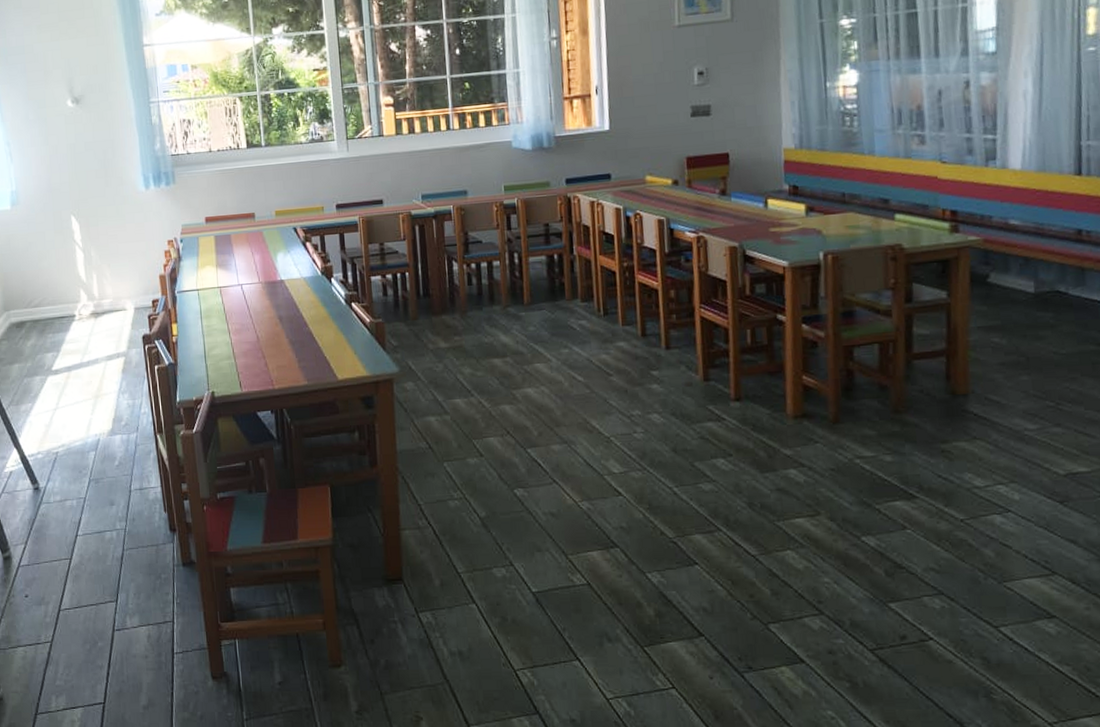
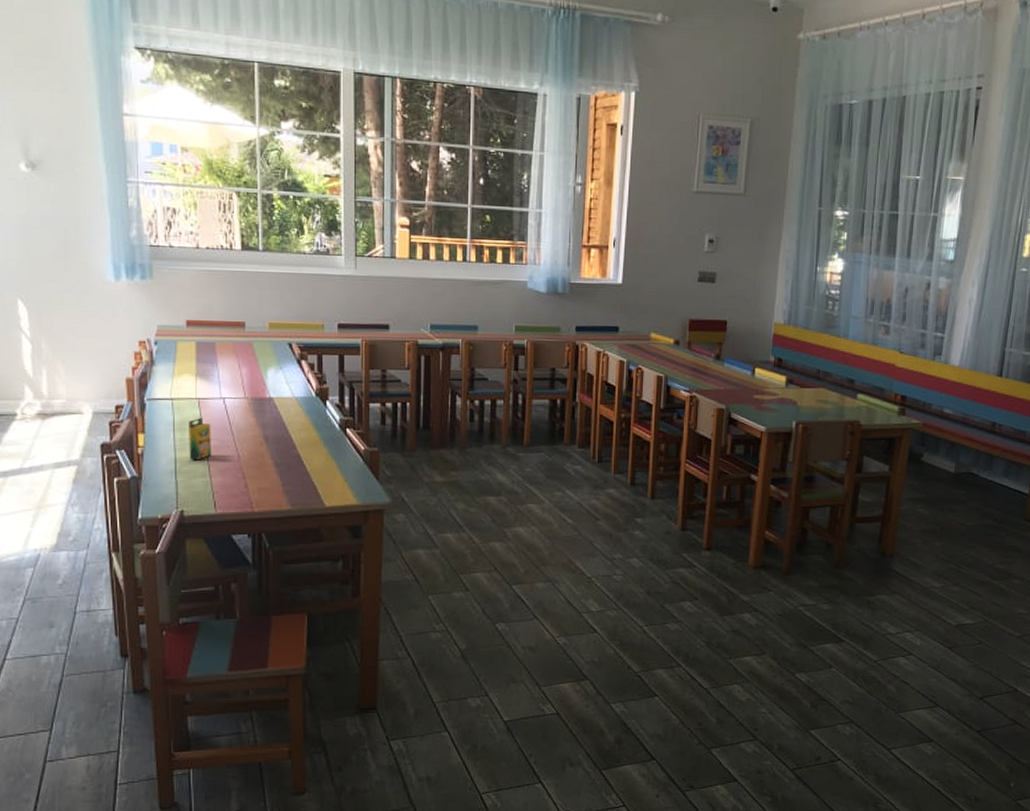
crayon box: none [213,304,234,345] -> present [189,417,211,460]

